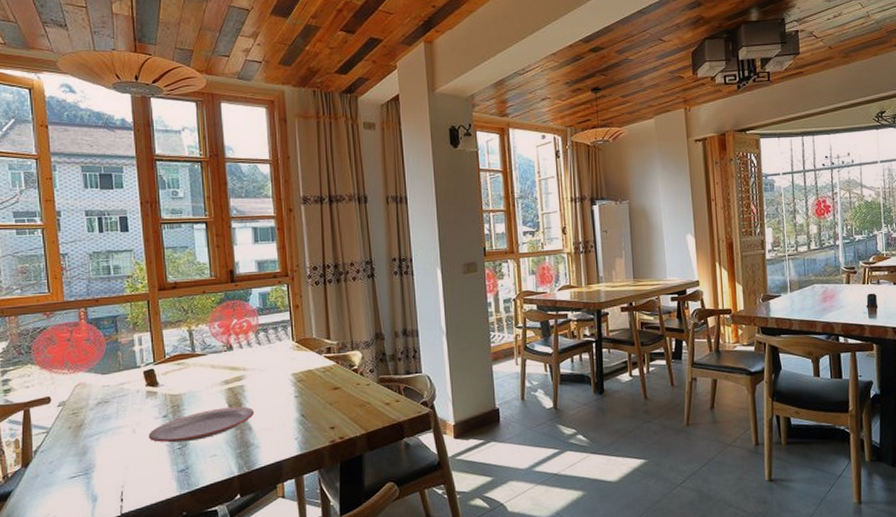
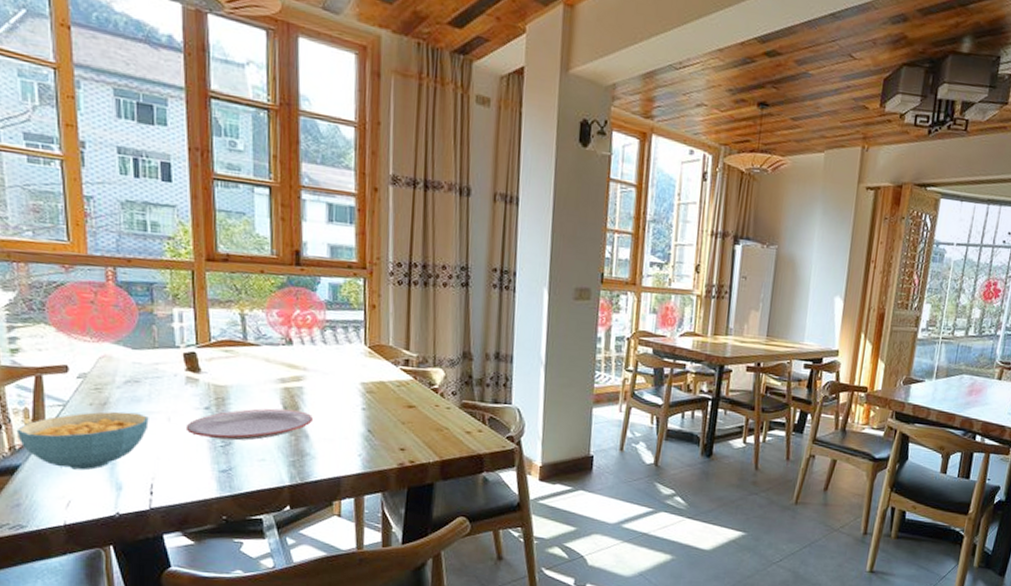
cereal bowl: none [9,429,118,489] -> present [16,411,149,470]

